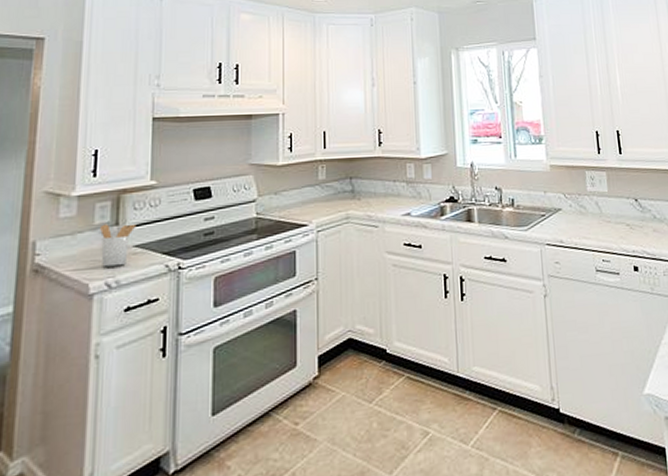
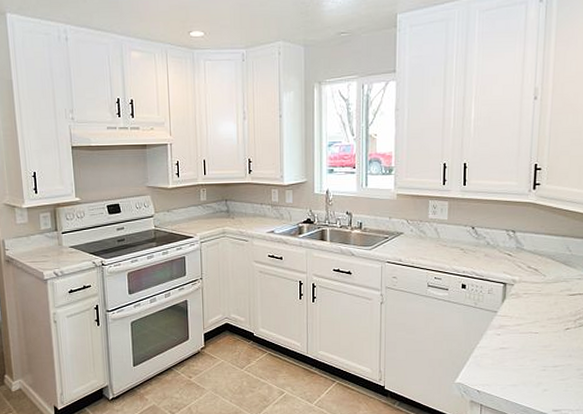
utensil holder: present [100,224,136,267] -> none [45,229,70,261]

